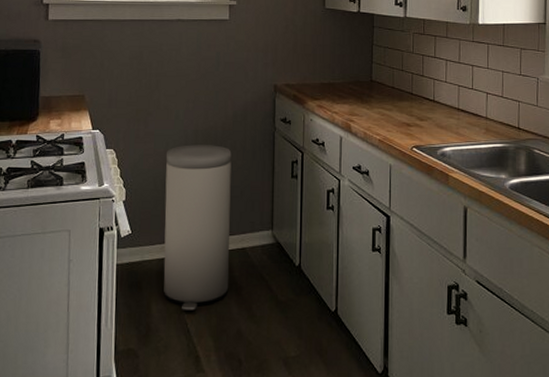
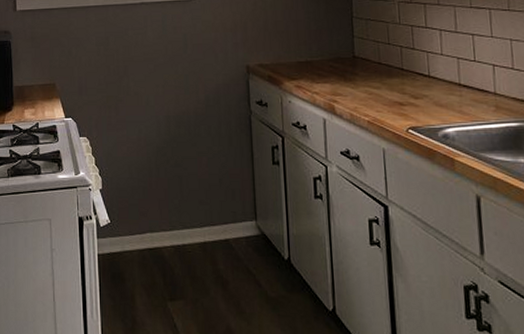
pedal bin: present [163,144,232,312] -> none [139,131,214,306]

